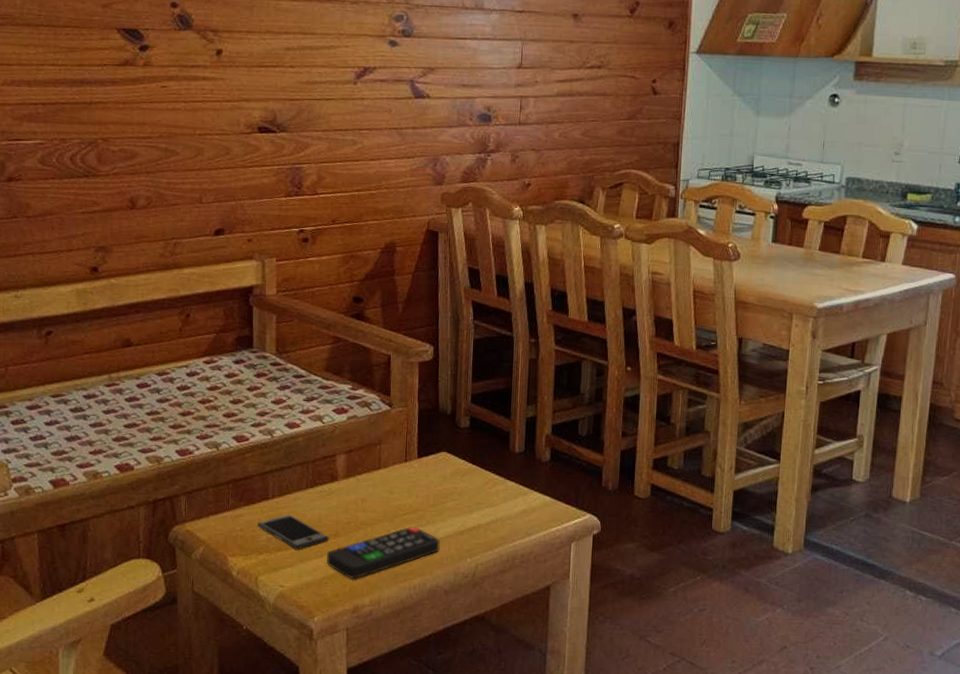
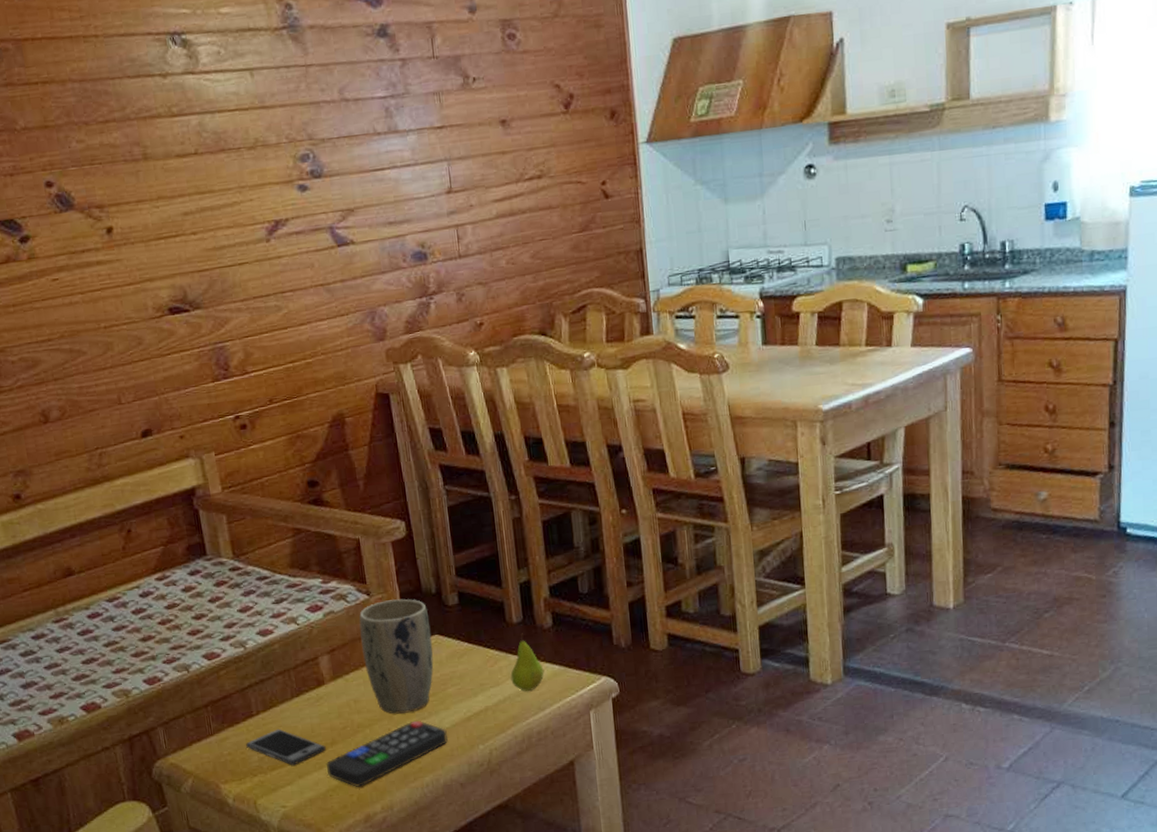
plant pot: none [376,414,441,519] -> present [359,598,434,714]
fruit: none [505,463,536,516] -> present [510,633,544,691]

